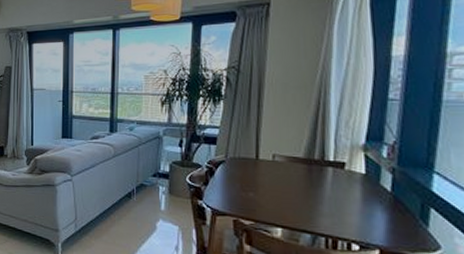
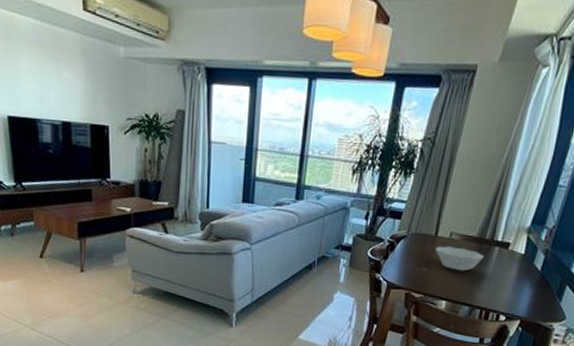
bowl: none [258,169,316,195] -> present [434,246,484,271]

